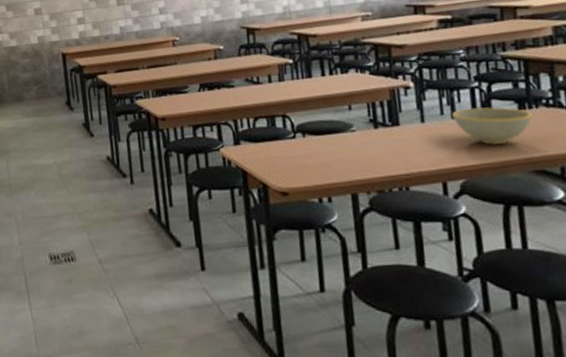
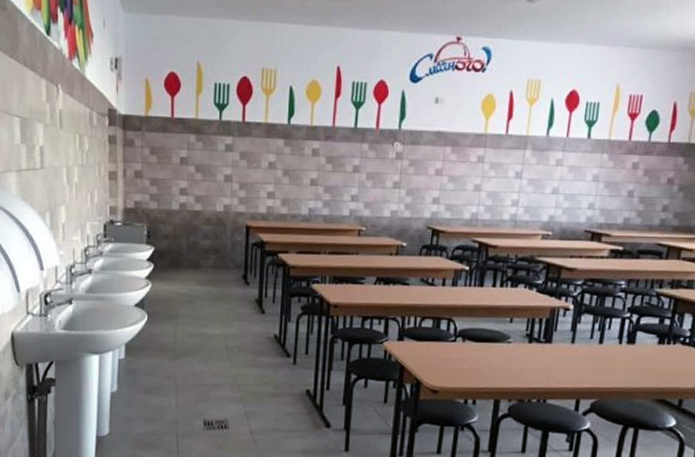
bowl: present [452,107,533,145] -> none [600,336,669,372]

